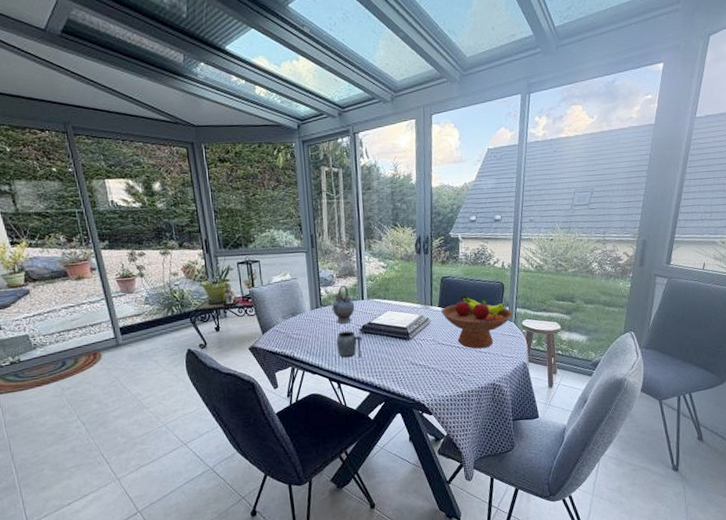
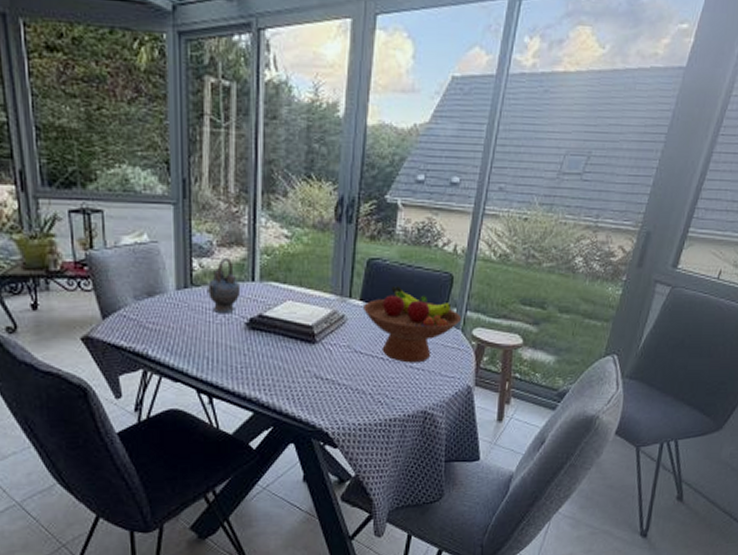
mug: present [336,331,362,358] -> none [211,324,248,364]

